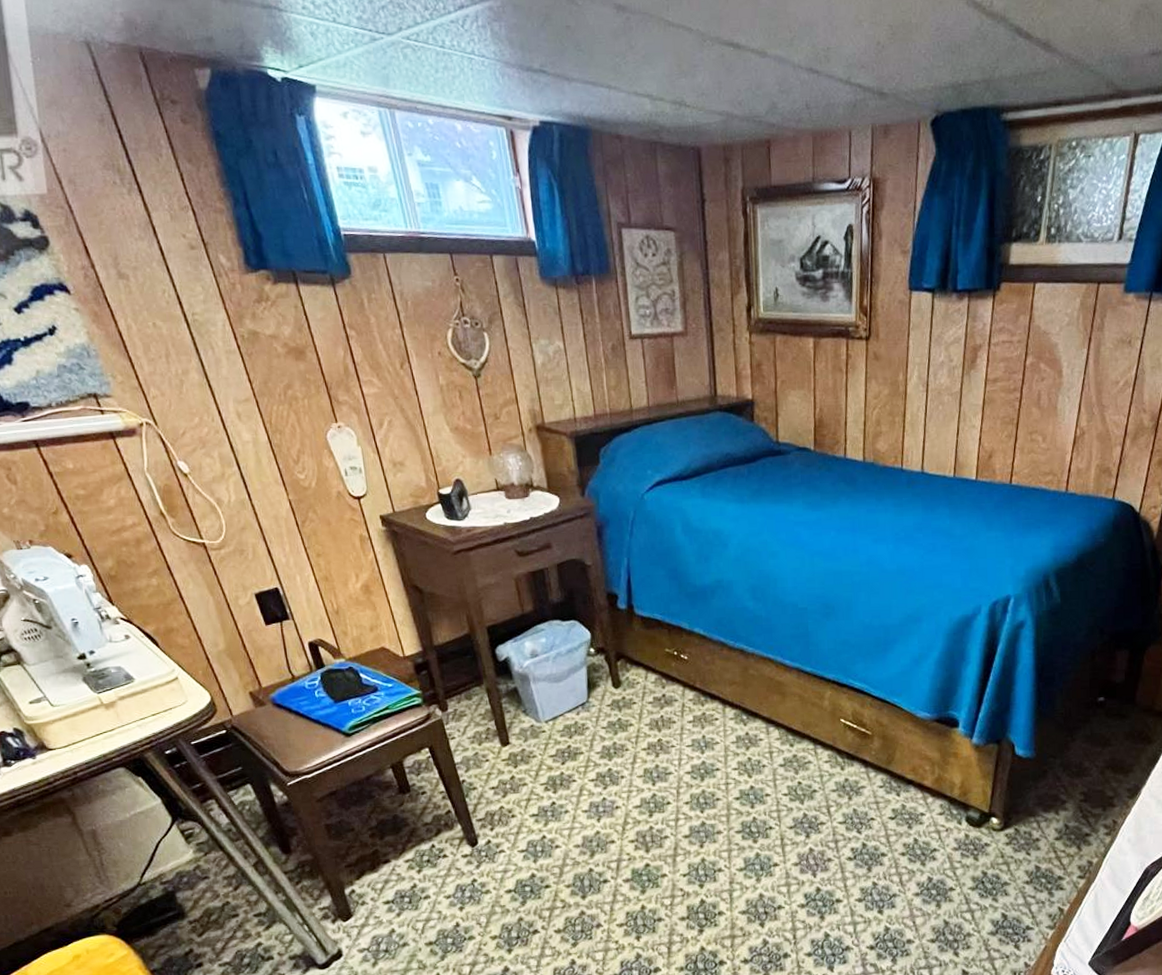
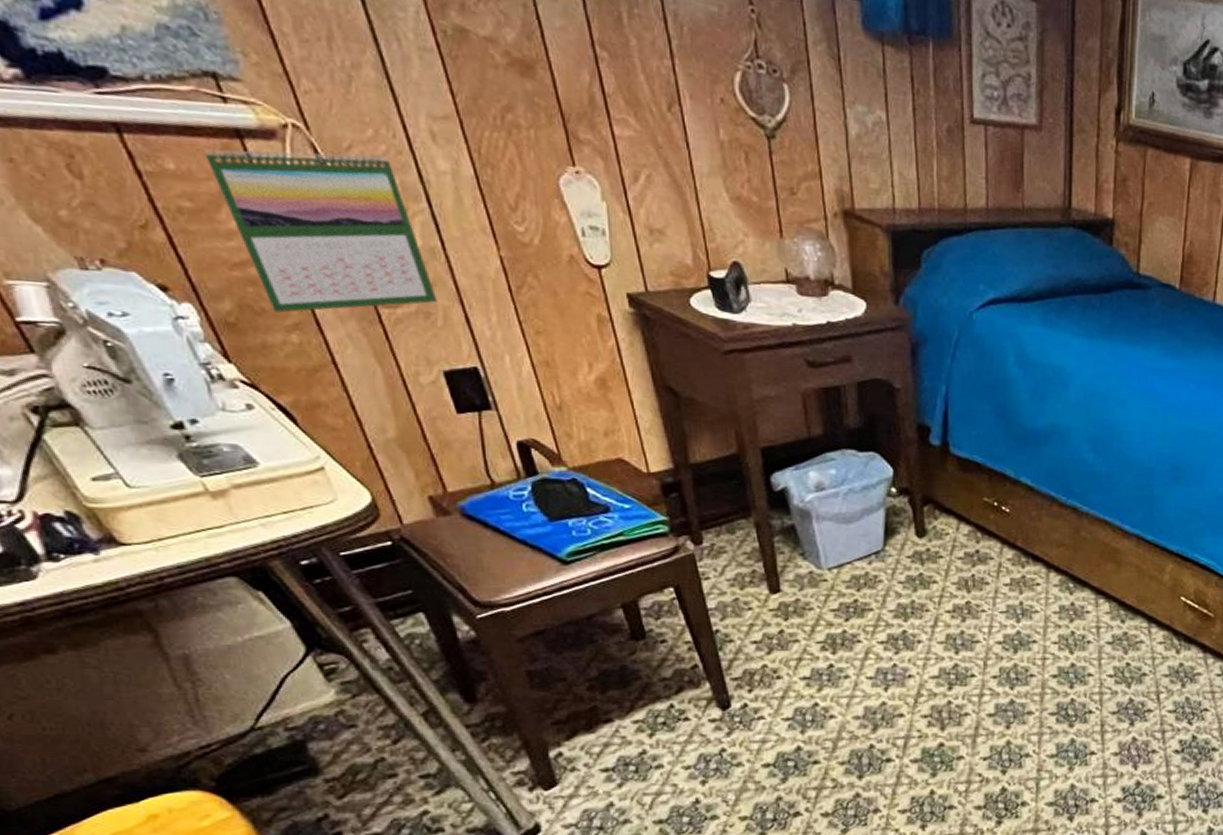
calendar: none [90,436,248,564] -> present [203,149,438,313]

